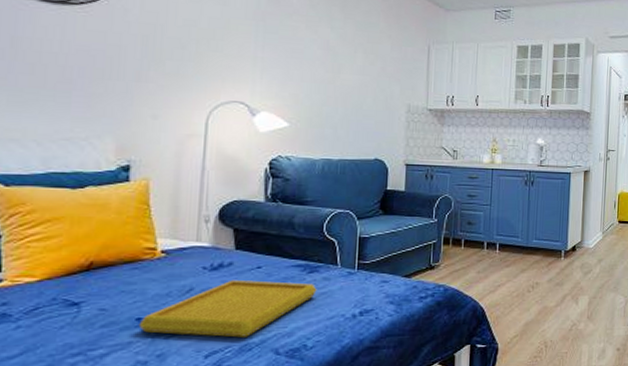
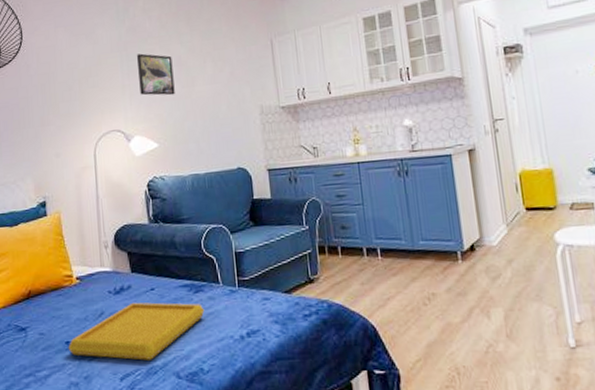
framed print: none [275,28,319,78] -> present [137,53,175,96]

